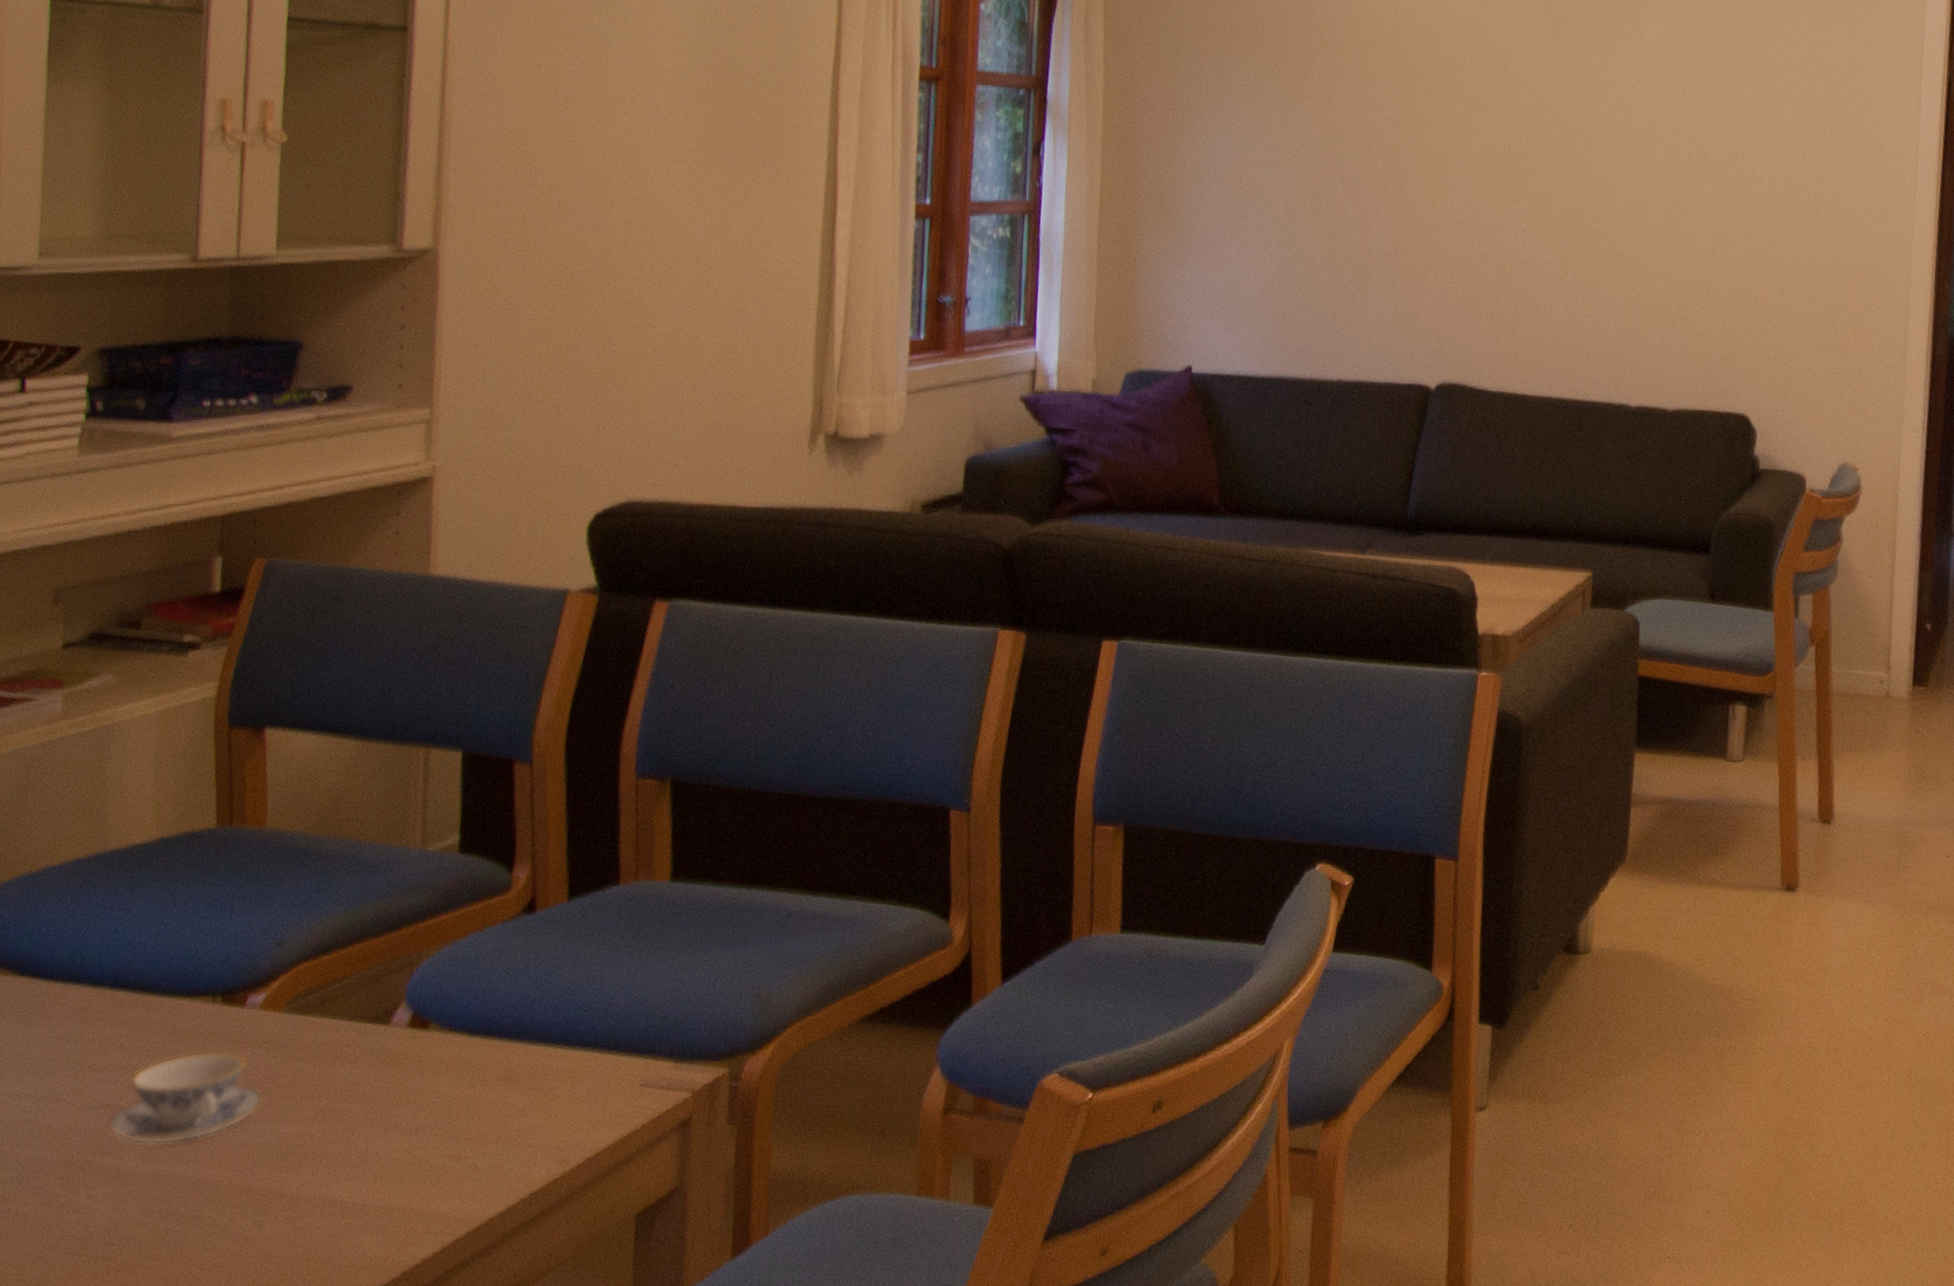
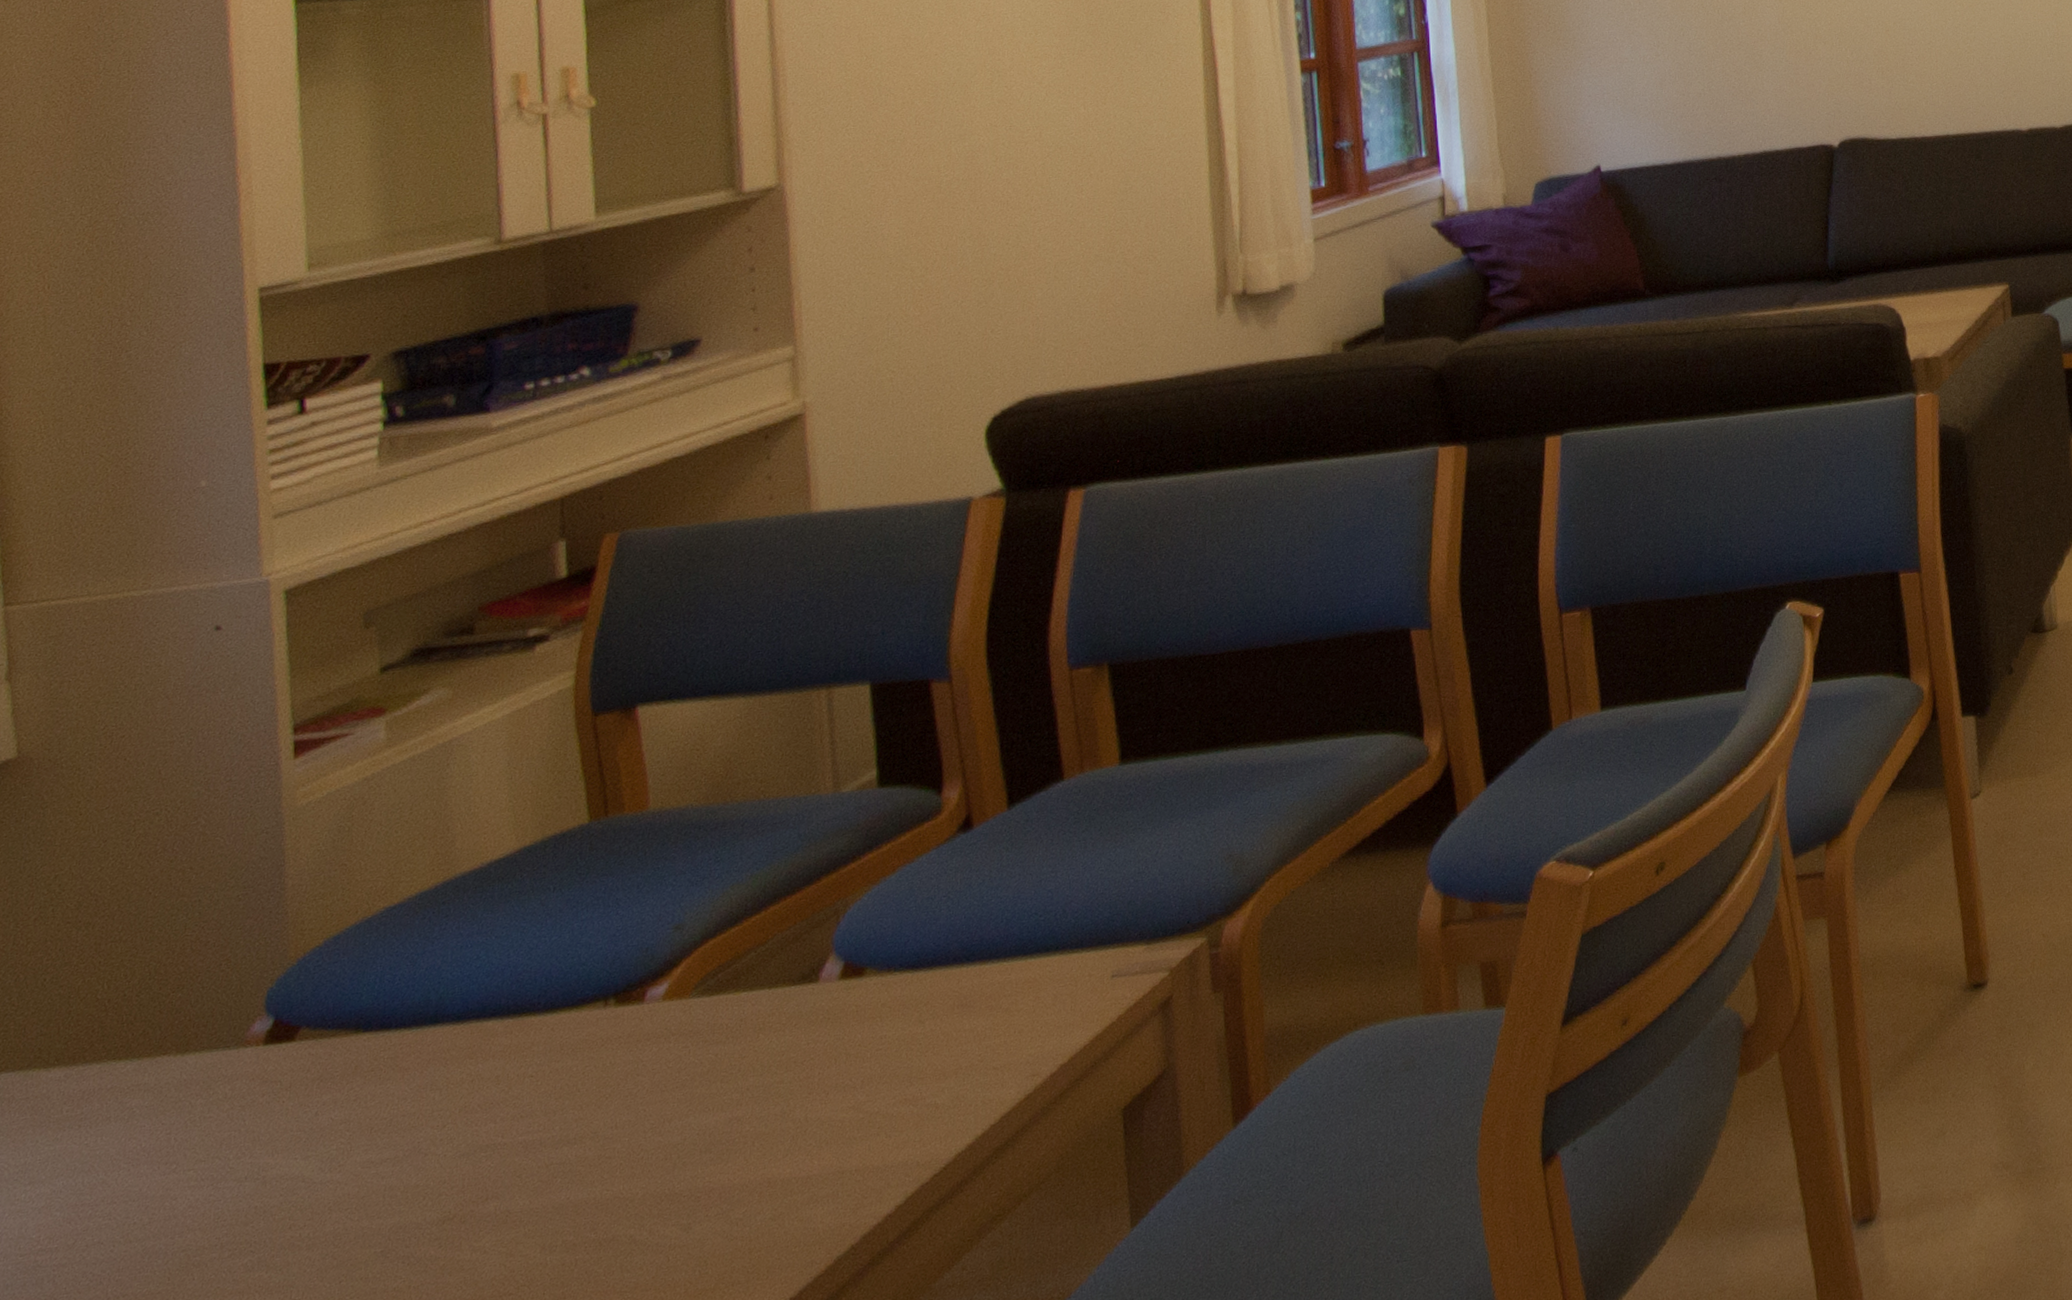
teacup: present [108,1050,264,1145] -> none [491,1053,677,1179]

